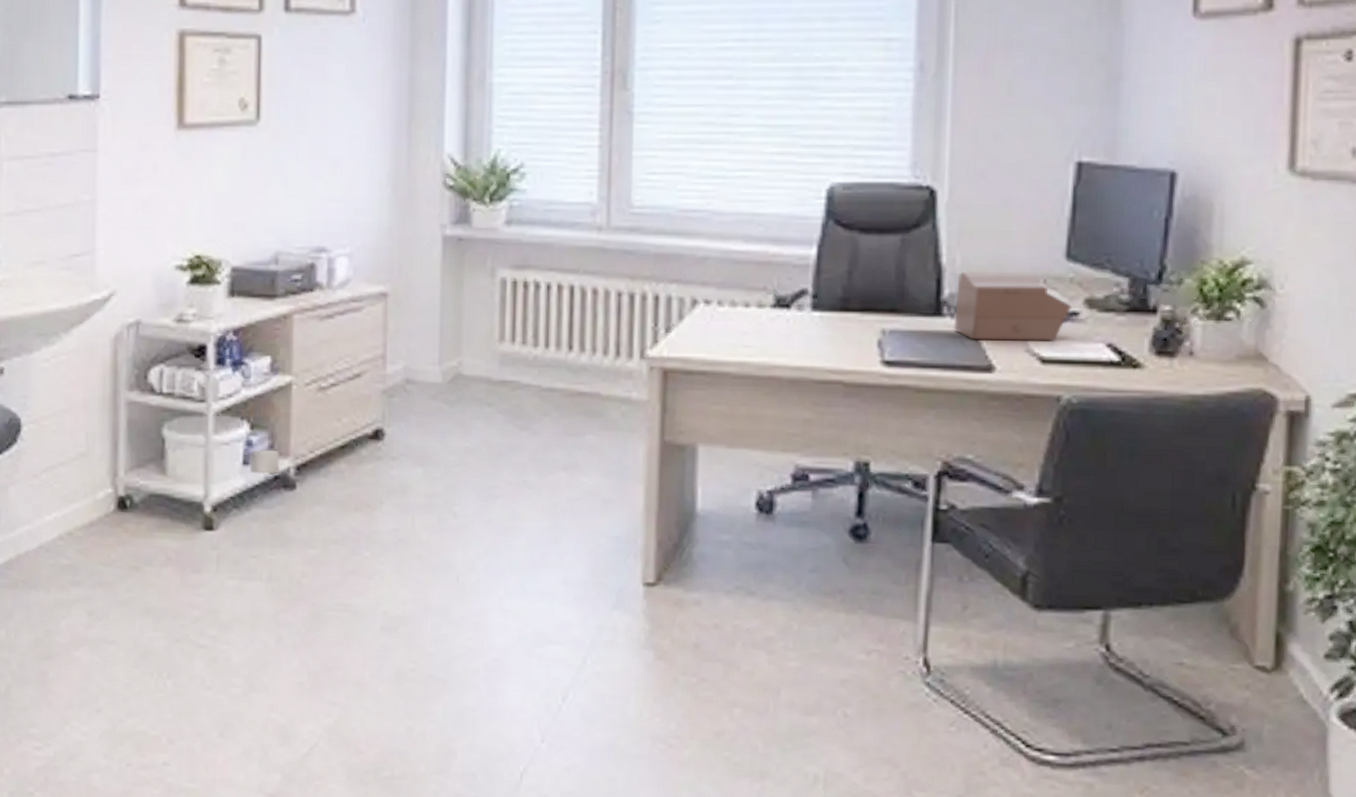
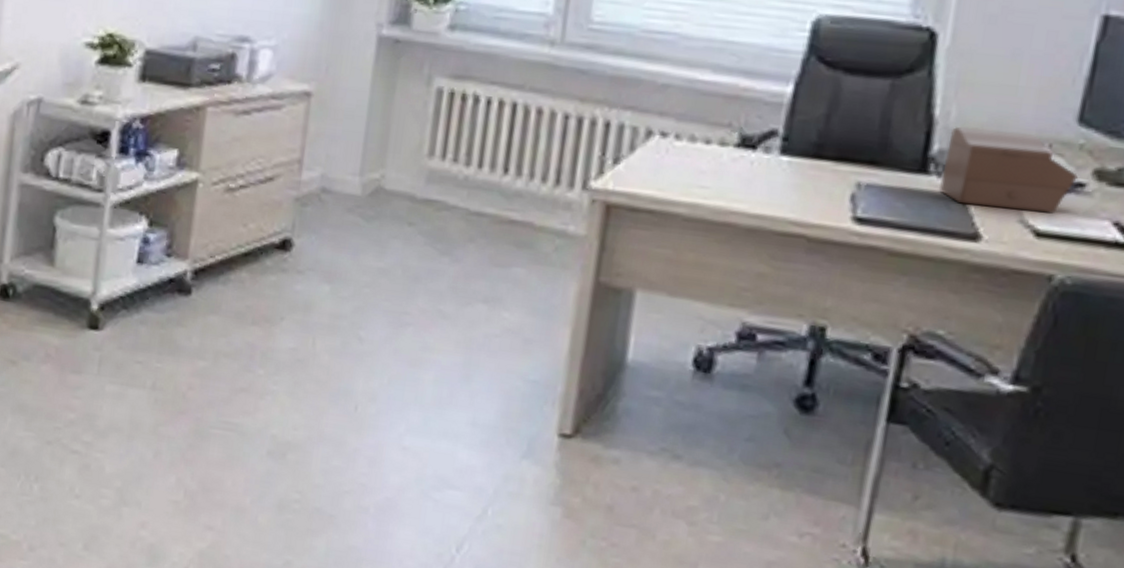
jar: present [250,449,280,474] -> none [143,248,178,277]

